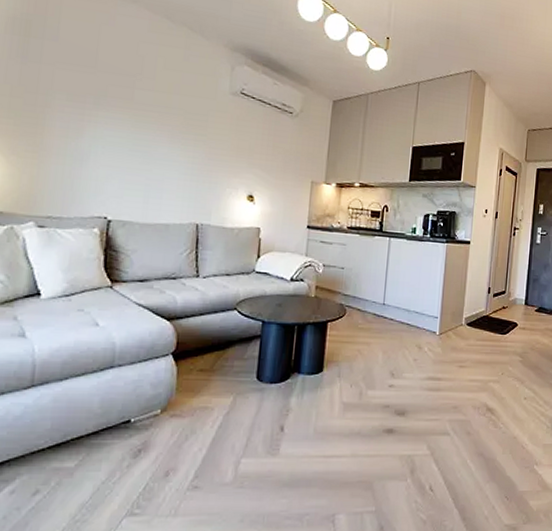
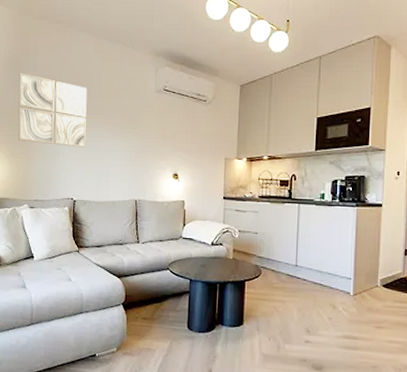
wall art: none [23,40,136,153] -> present [18,72,88,148]

